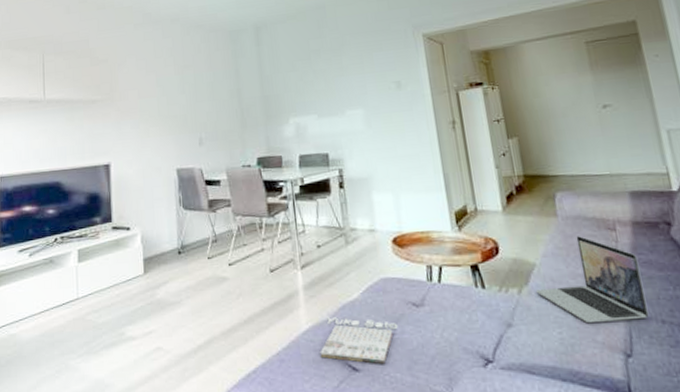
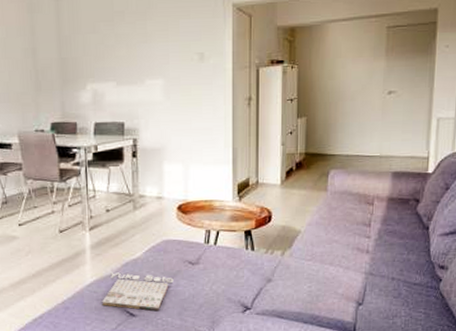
laptop: present [537,236,649,322] -> none [297,209,385,279]

